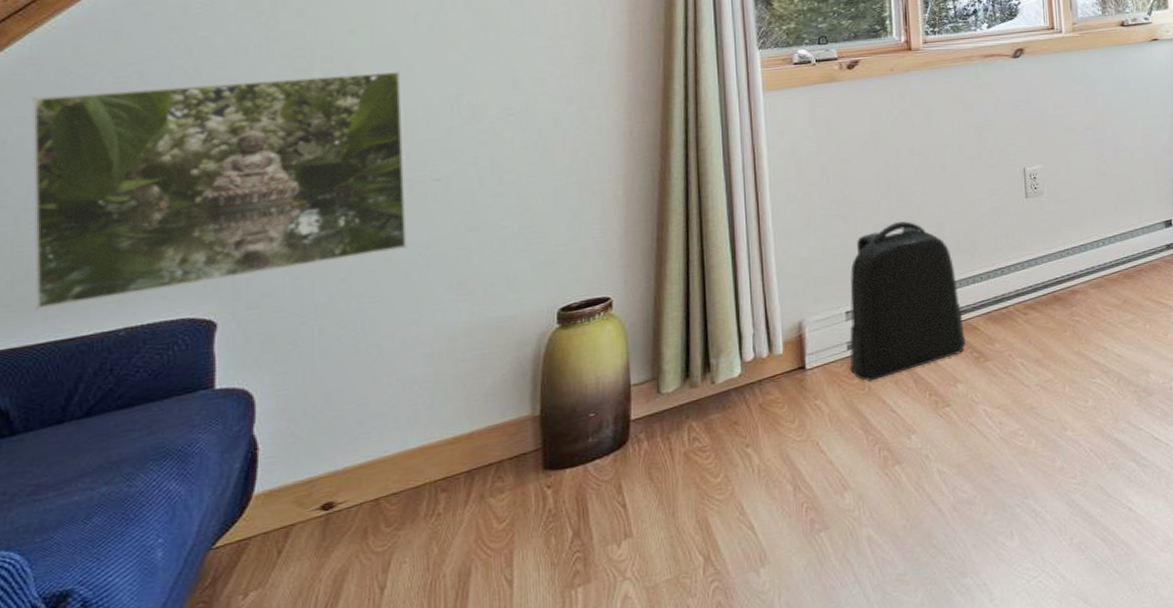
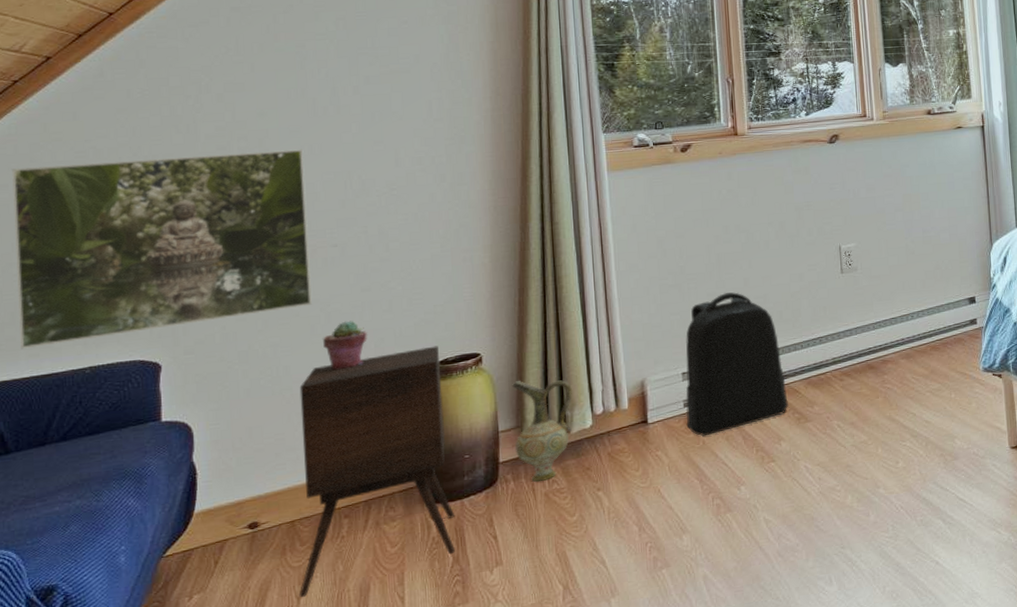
side table: none [382,290,577,588] -> present [299,346,455,598]
potted succulent: none [420,264,474,322] -> present [323,320,367,370]
ceramic jug: none [647,324,719,441] -> present [512,380,573,482]

